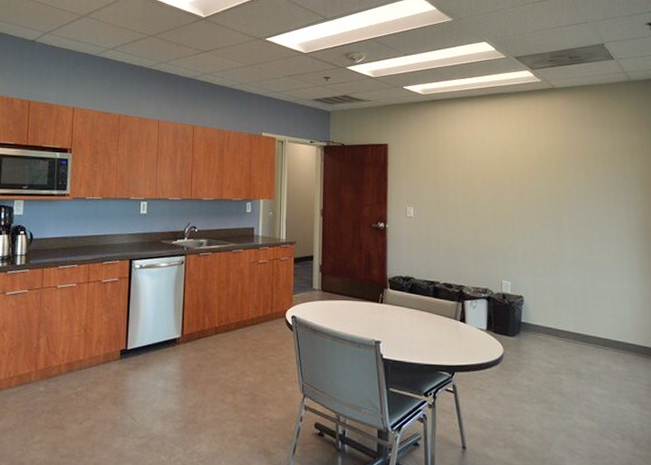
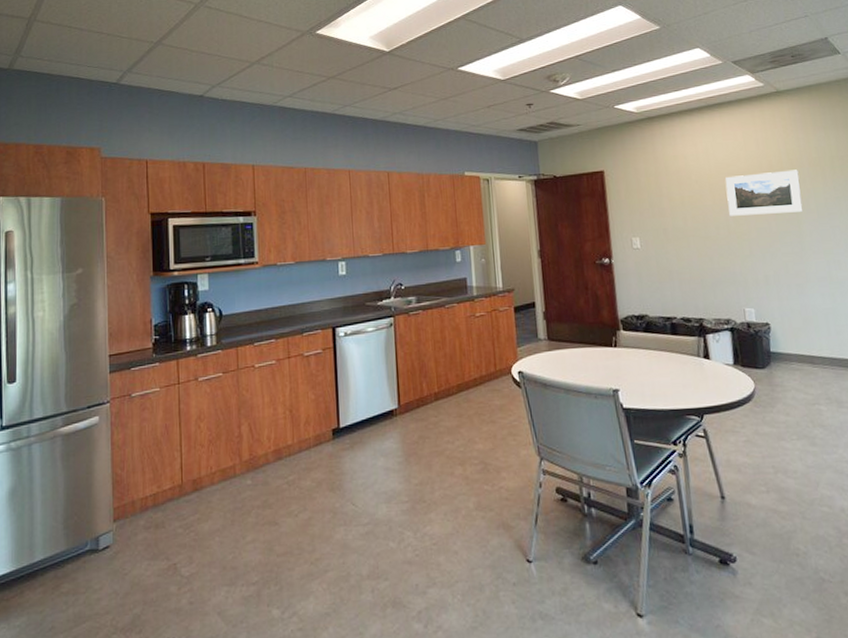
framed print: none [496,160,565,199] -> present [725,169,804,216]

